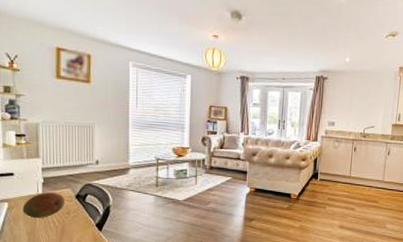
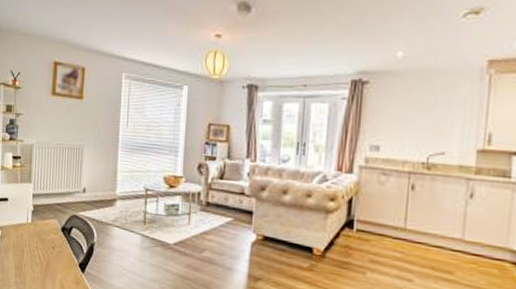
fruit: present [22,192,65,218] -> none [13,221,51,251]

